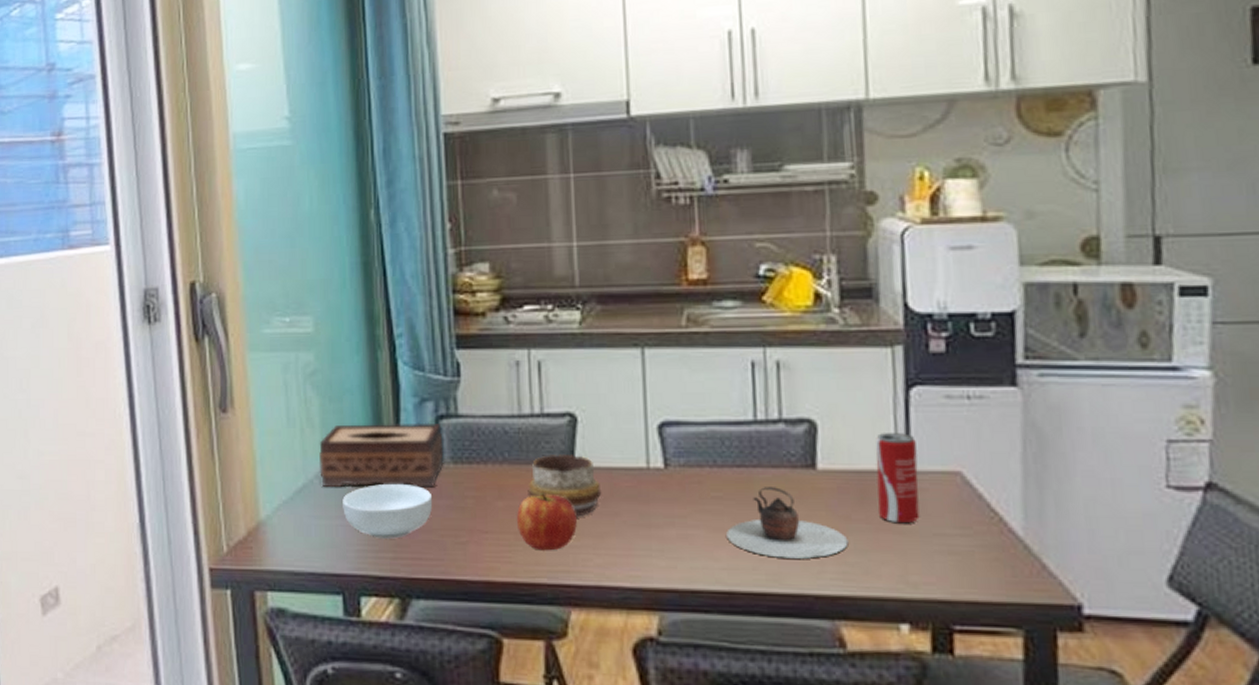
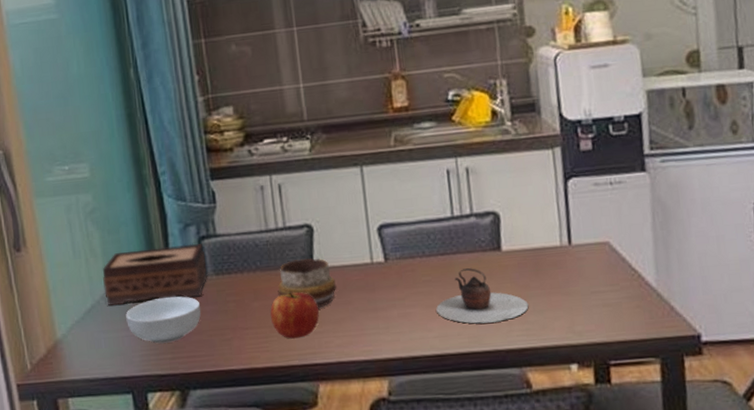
beverage can: present [876,433,920,524] -> none [544,216,580,287]

